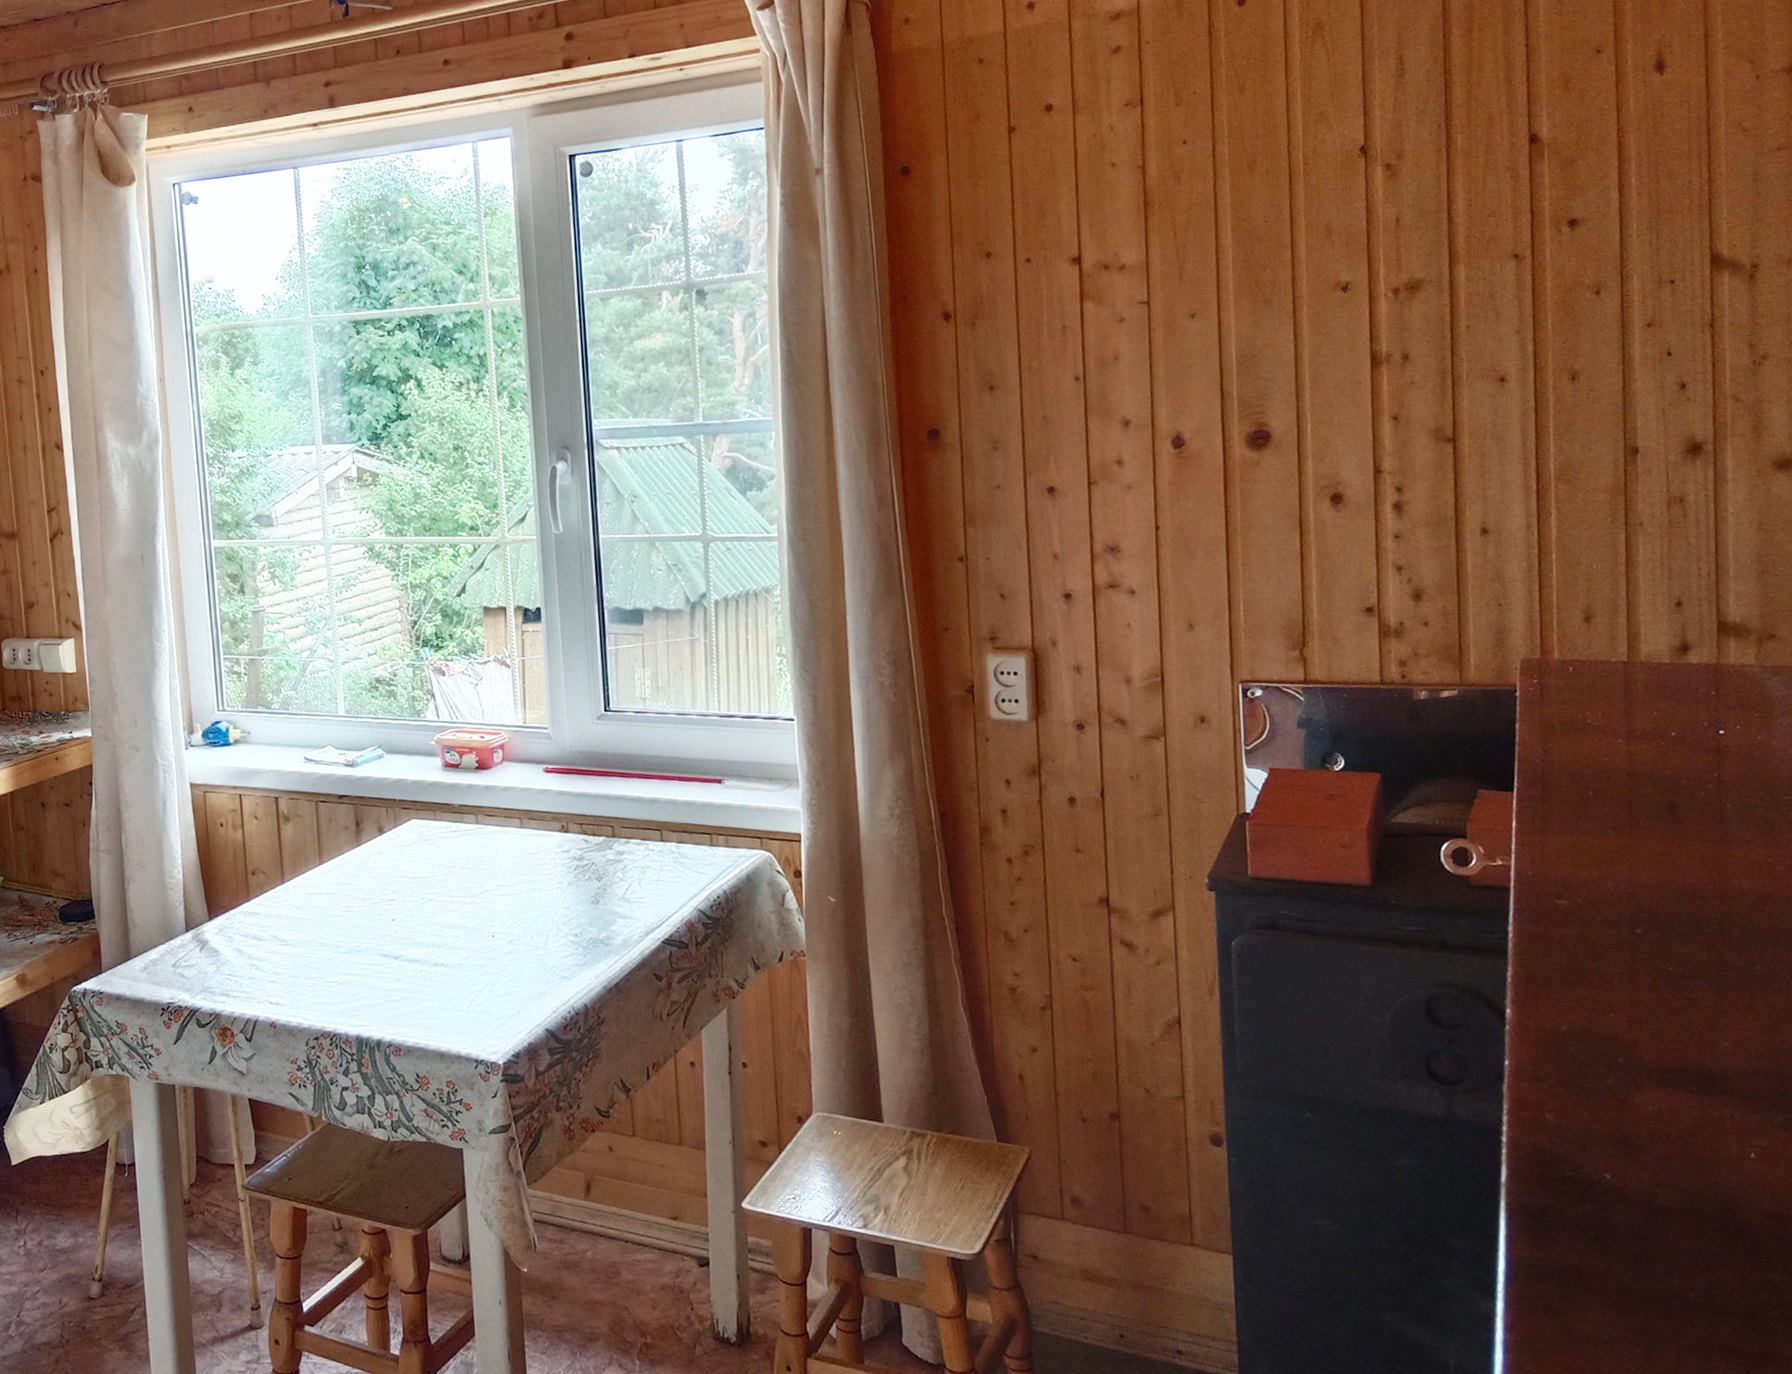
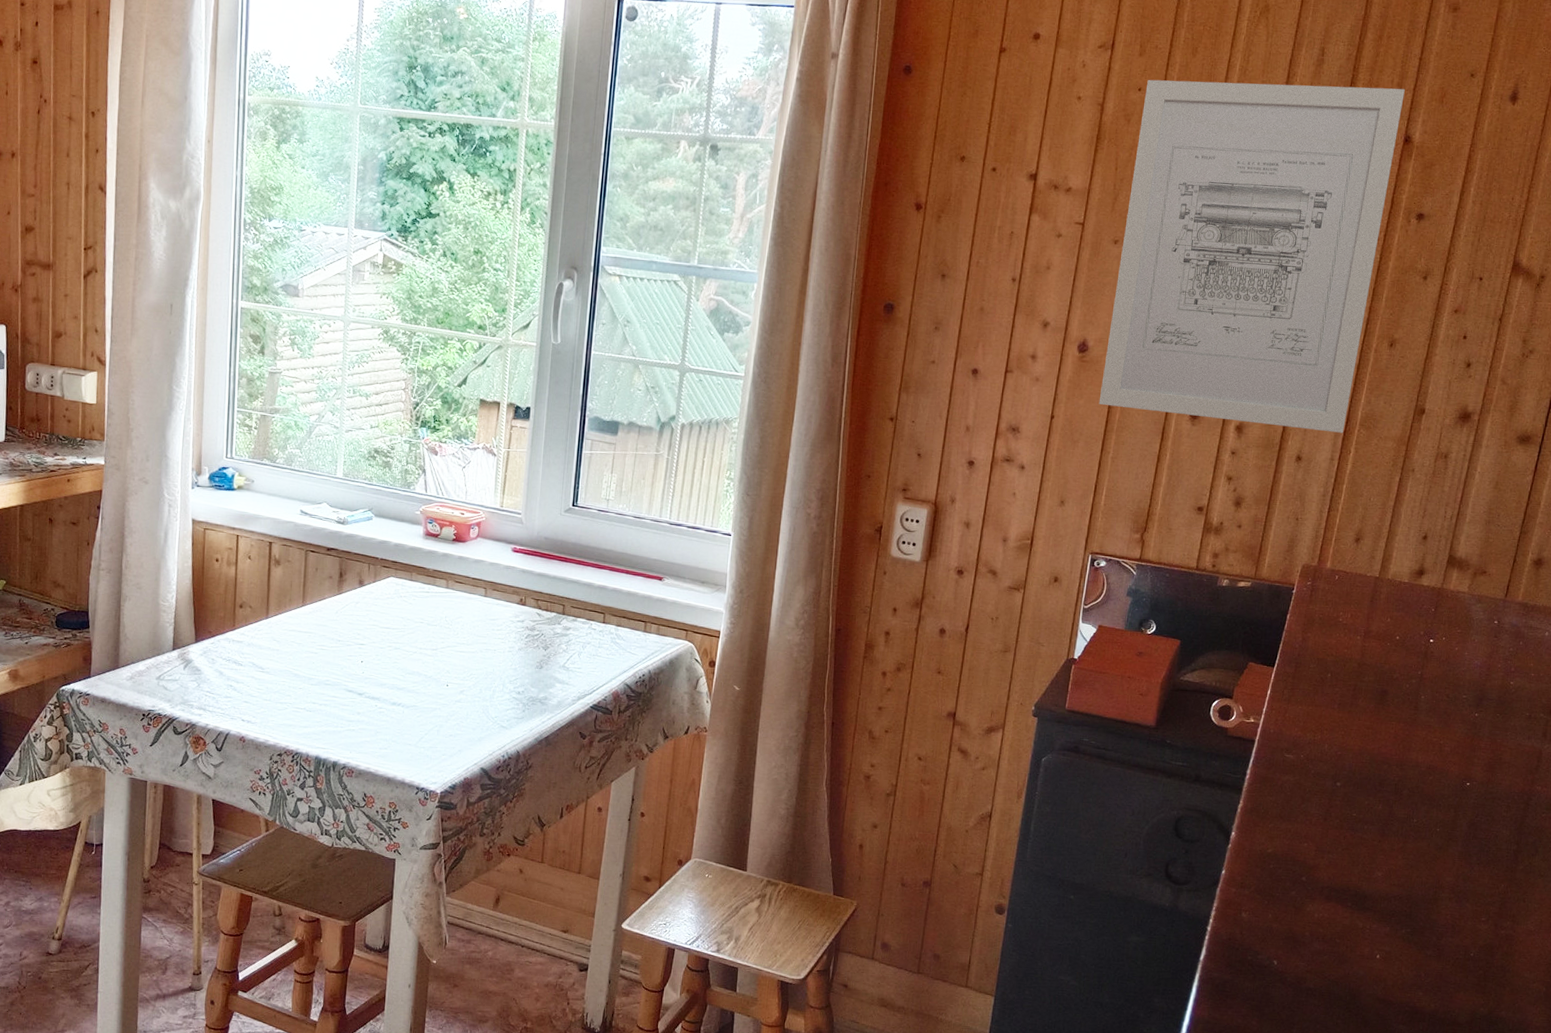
wall art: none [1192,82,1536,505] -> present [1098,79,1405,433]

